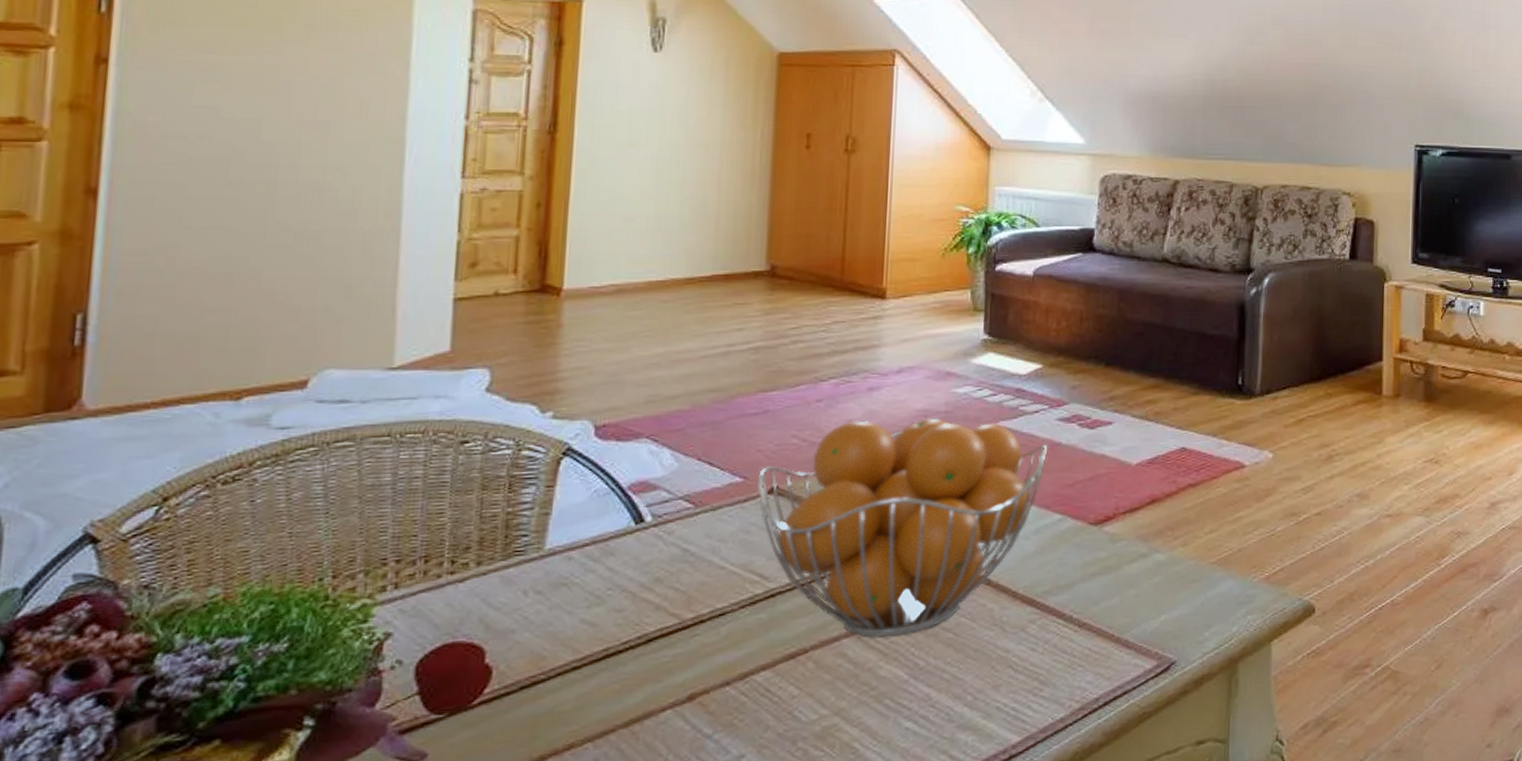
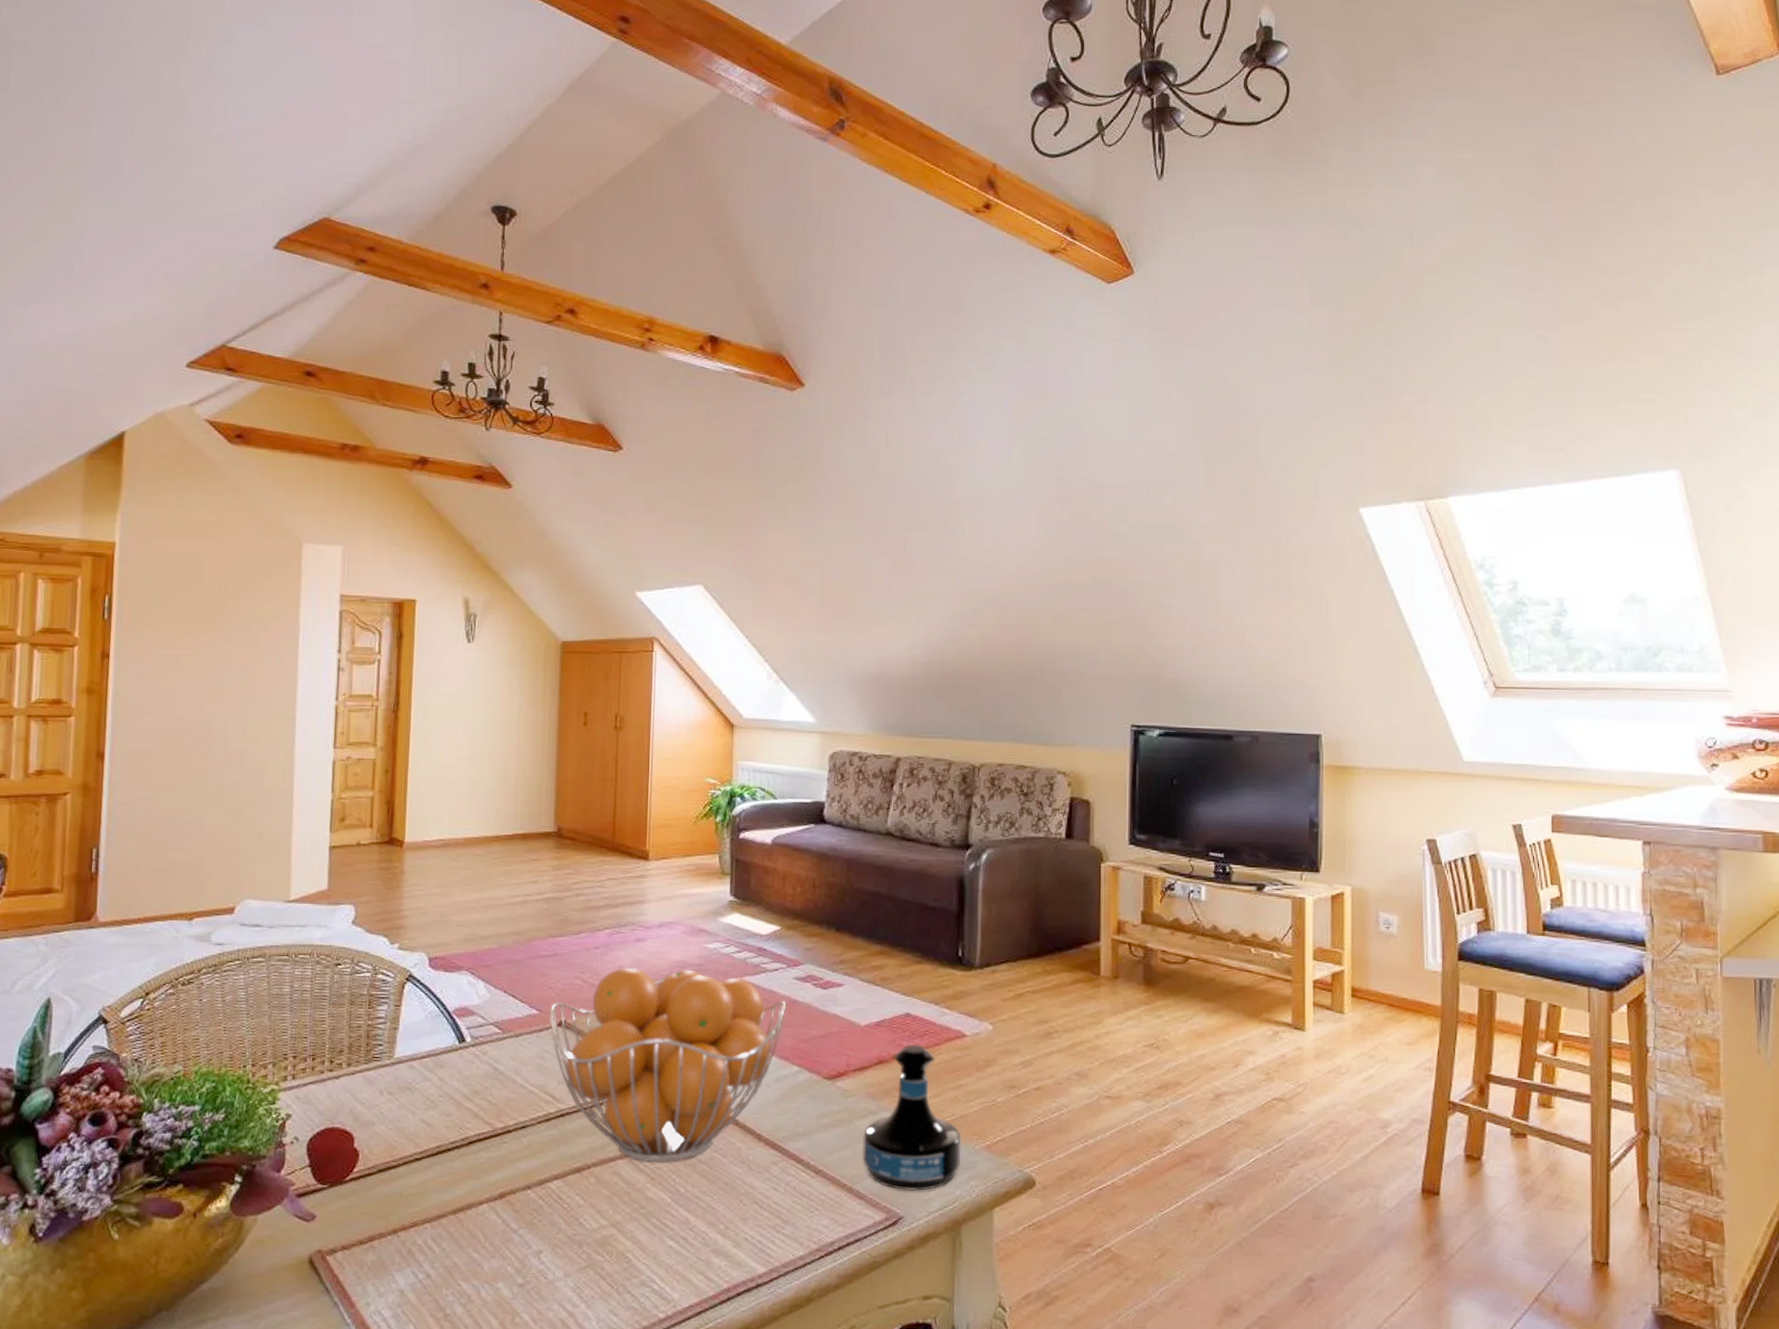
tequila bottle: none [1132,479,1239,634] -> present [863,1043,961,1191]

